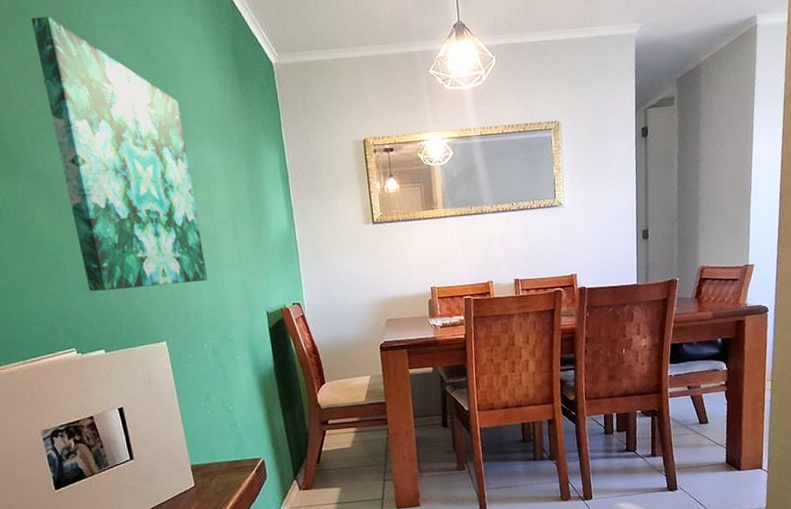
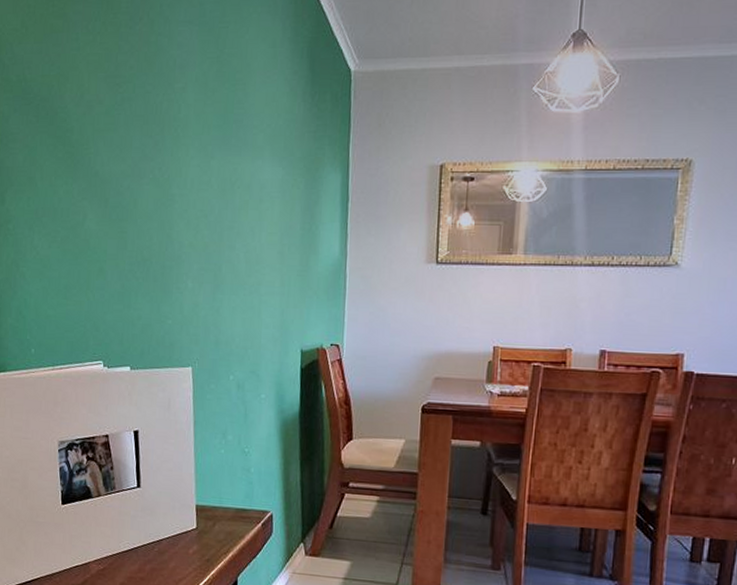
wall art: present [31,16,207,291] -> none [113,11,245,307]

